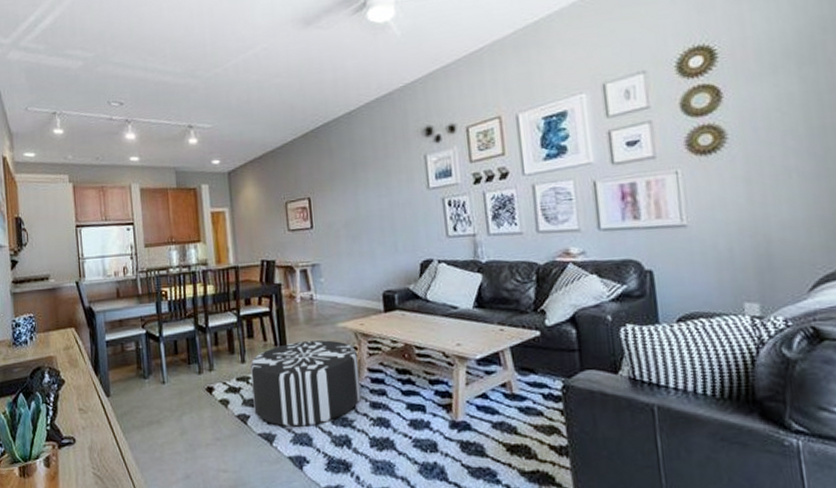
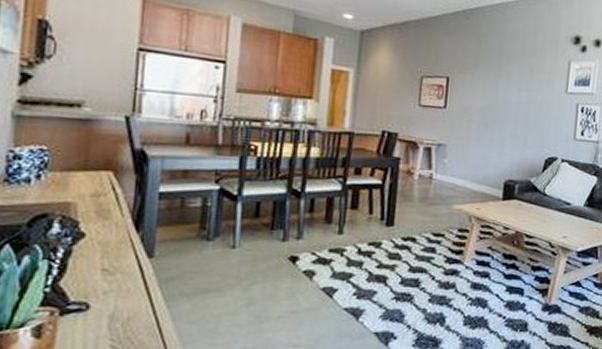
pouf: present [250,340,362,427] -> none [344,218,469,303]

